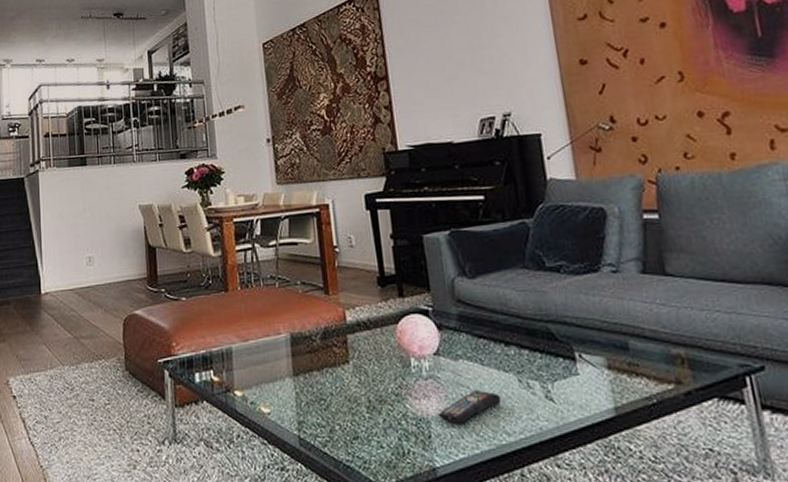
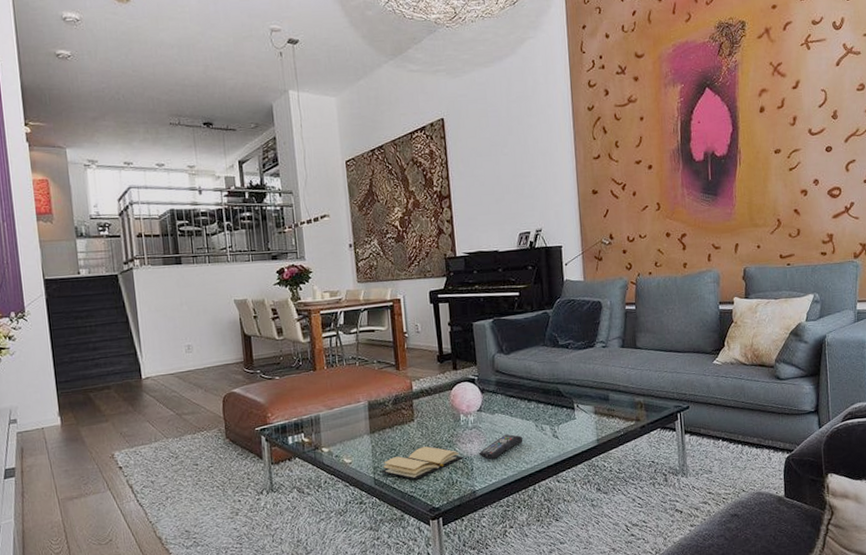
book: none [306,399,416,444] -> present [380,446,463,480]

